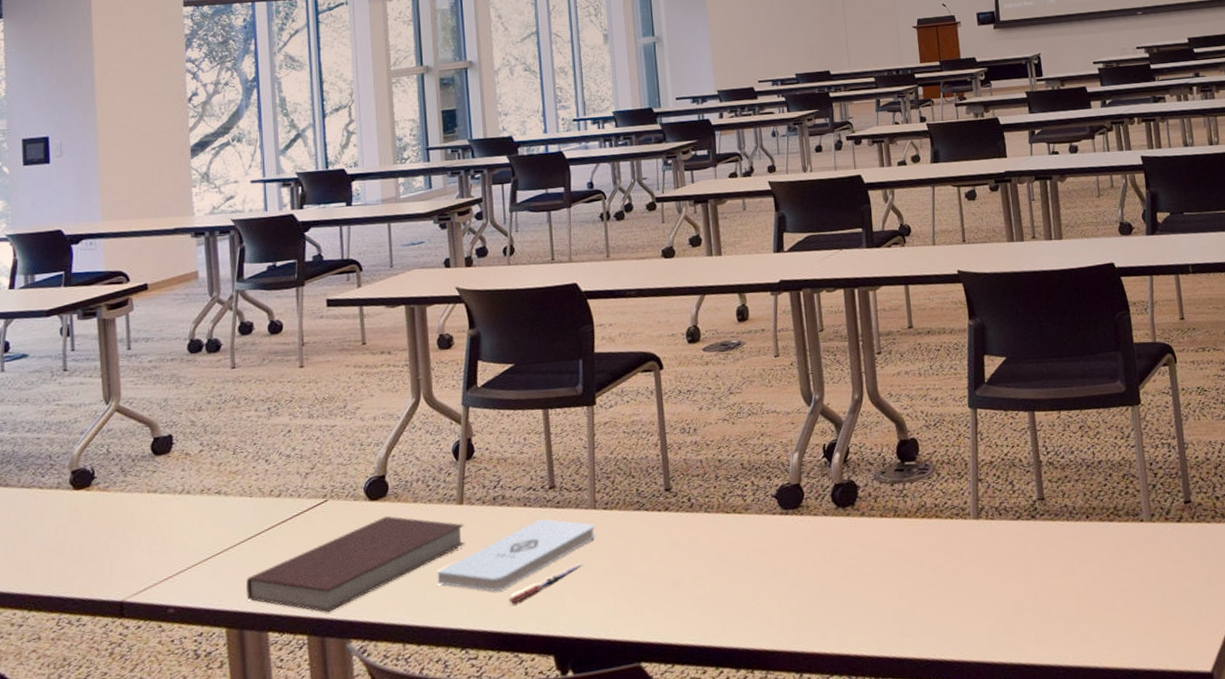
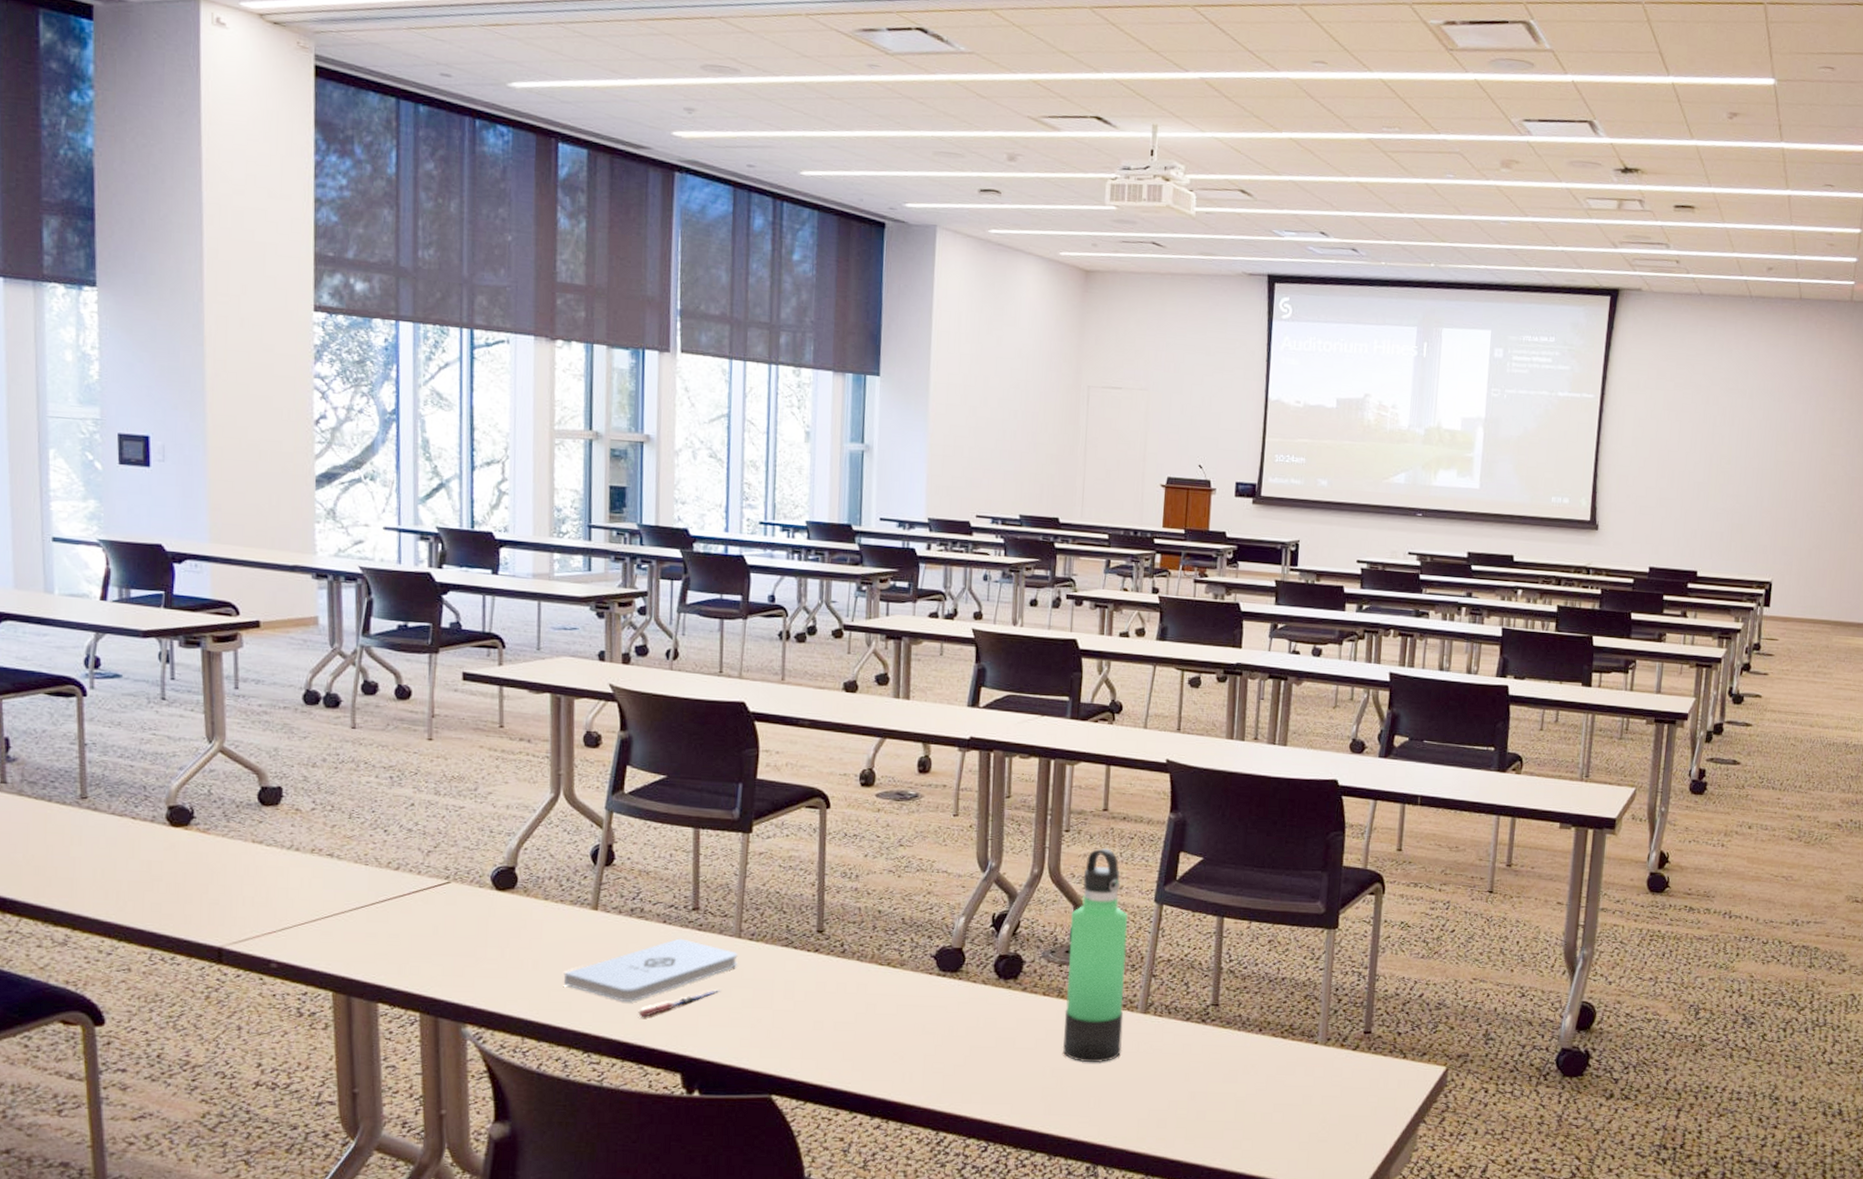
notebook: present [246,515,466,613] -> none [356,908,597,994]
thermos bottle: none [895,363,962,579] -> present [1062,847,1128,1063]

